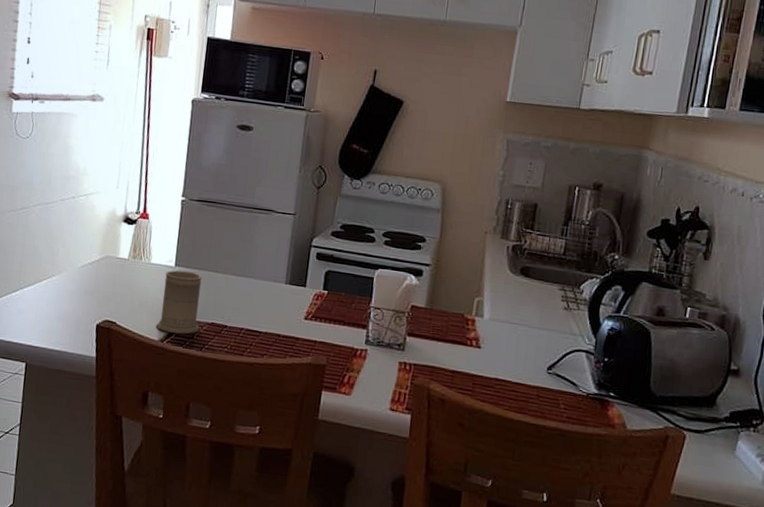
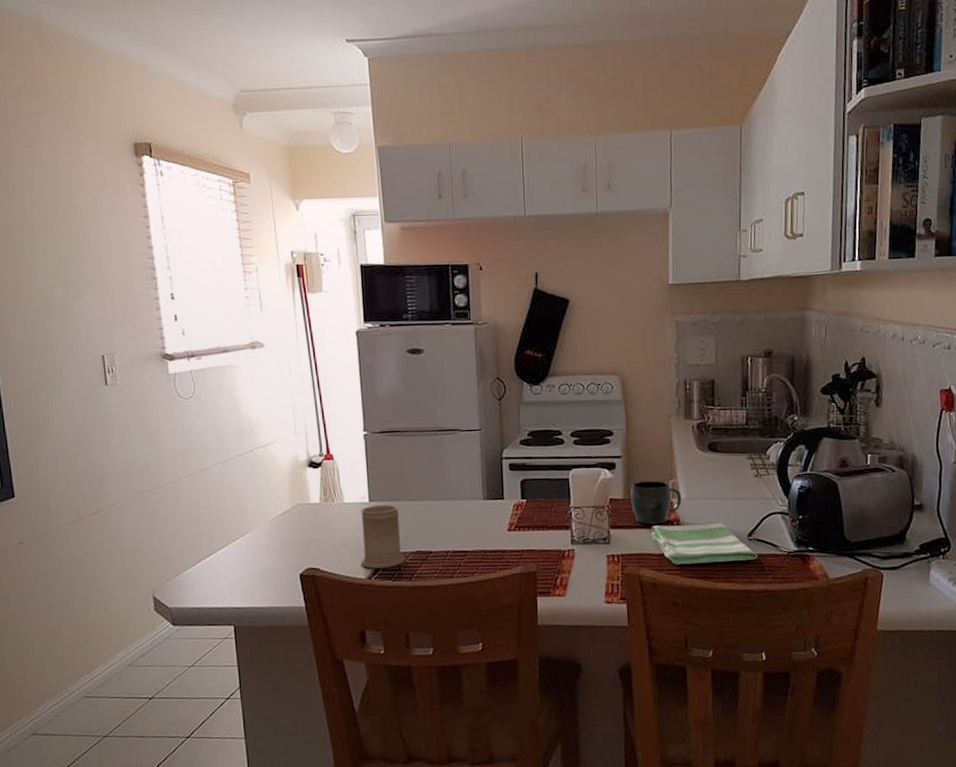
mug: none [432,293,486,340] -> present [630,480,682,525]
dish towel: none [447,340,555,395] -> present [651,522,758,565]

